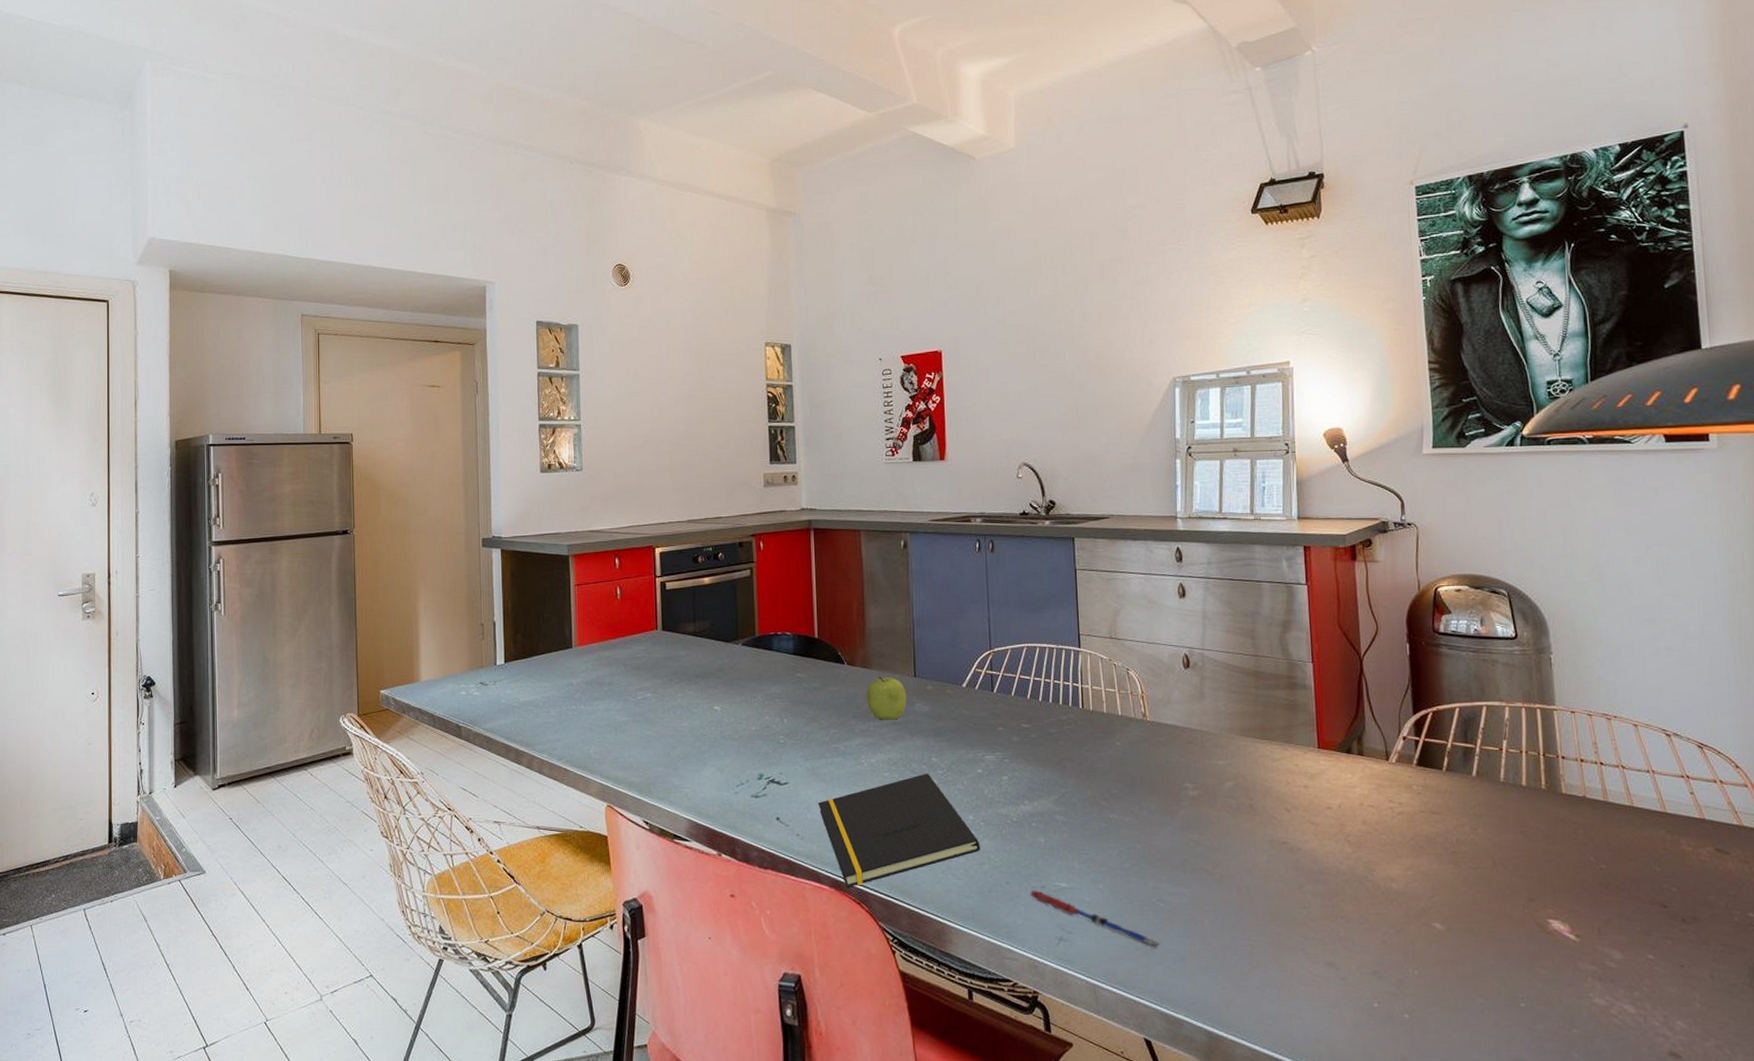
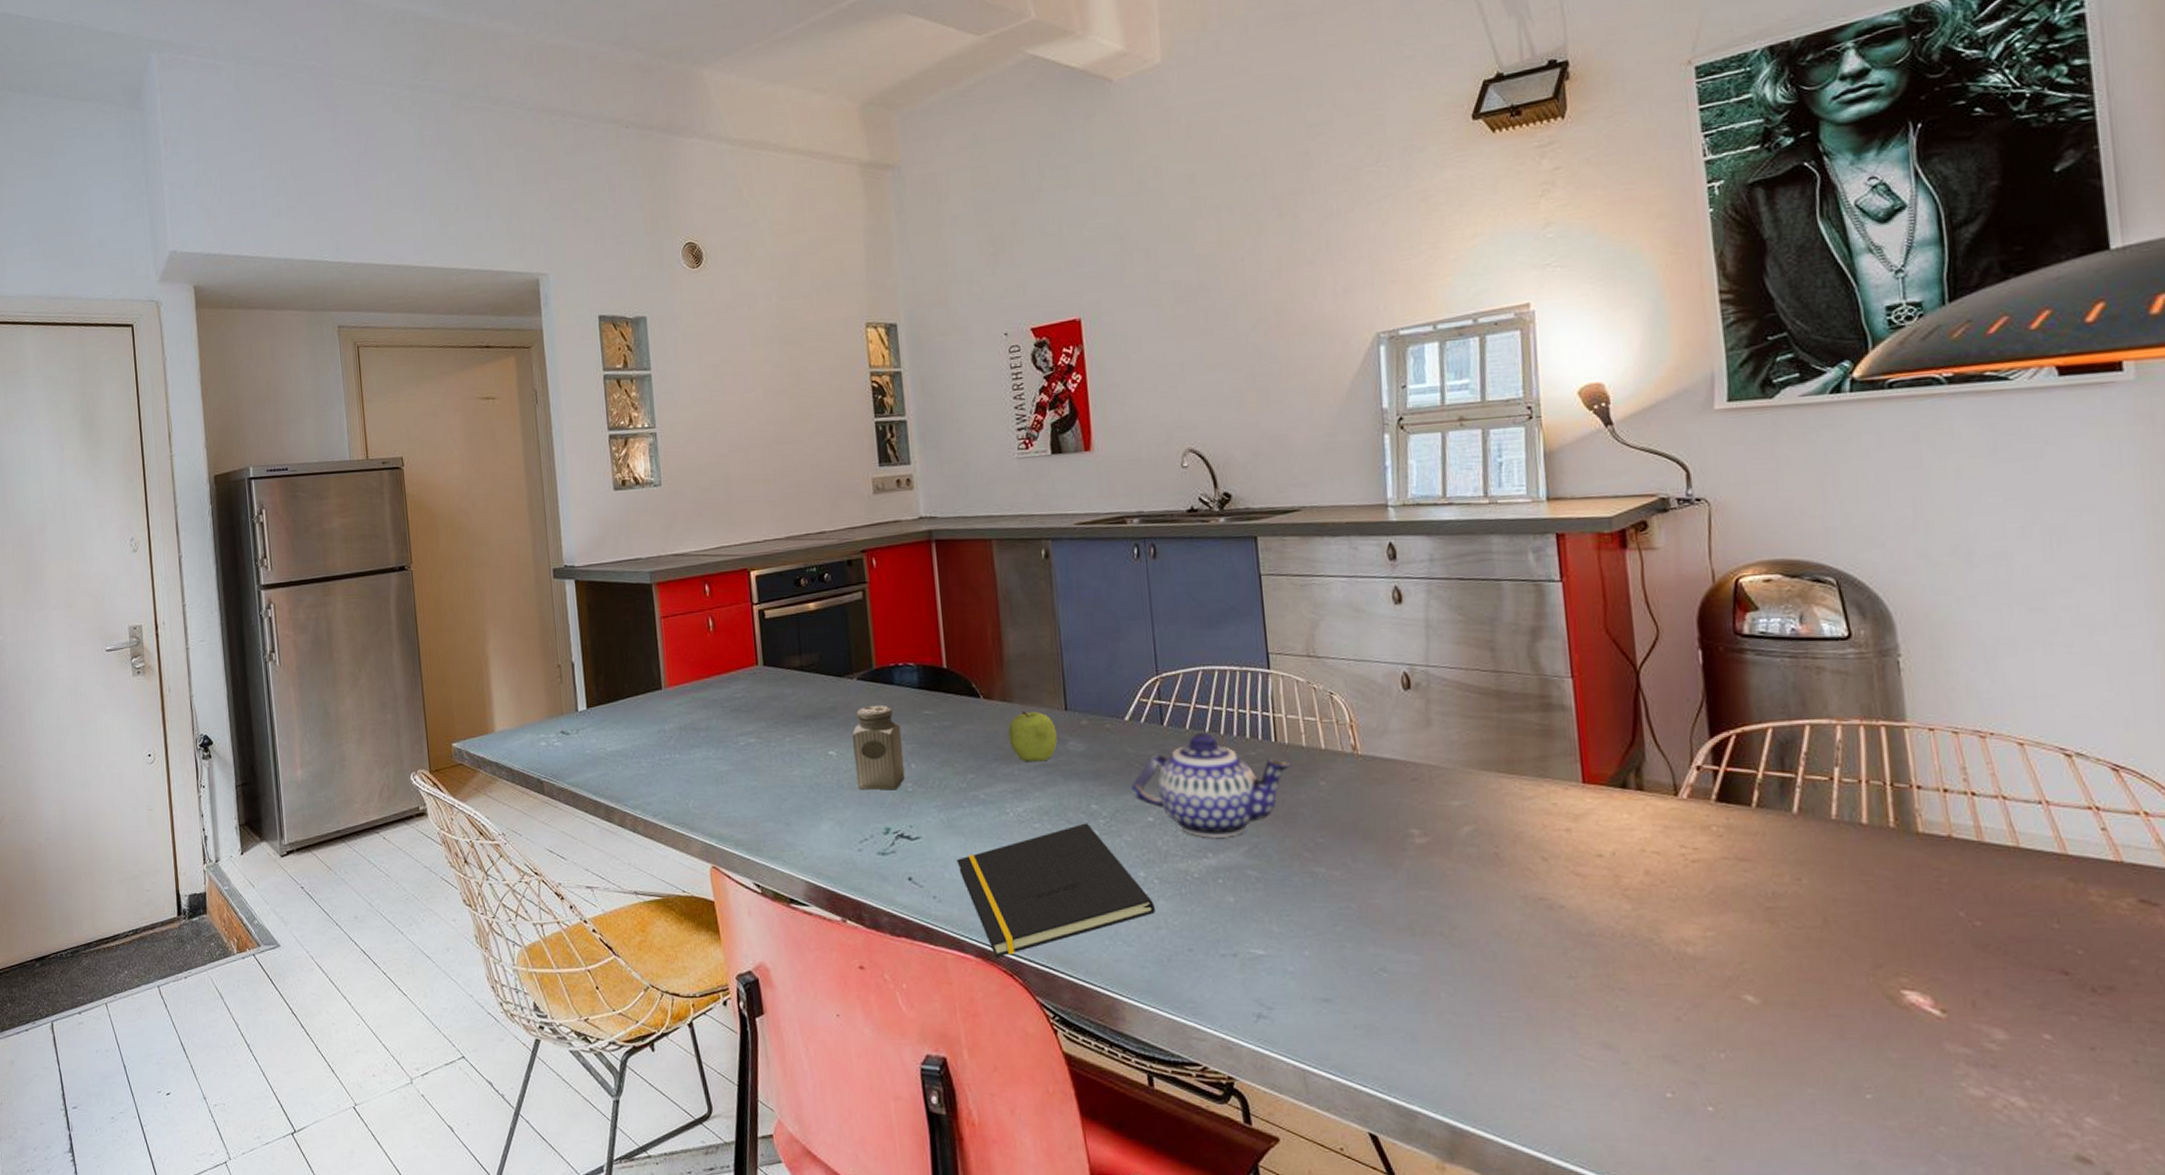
salt shaker: none [735,667,778,742] -> present [852,704,905,790]
teapot: none [966,698,1095,788] -> present [1131,732,1293,838]
pen: present [1029,890,1160,948] -> none [1218,958,1385,1027]

